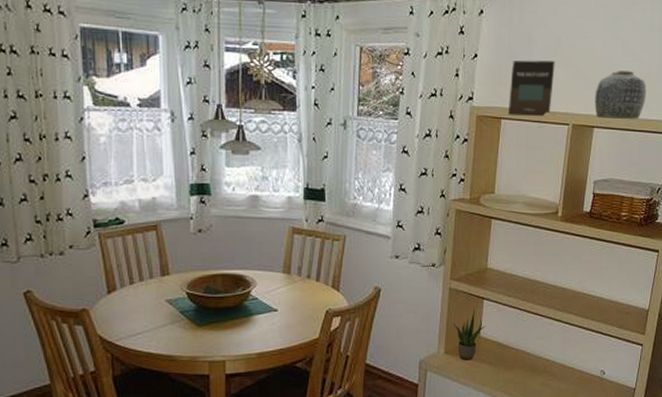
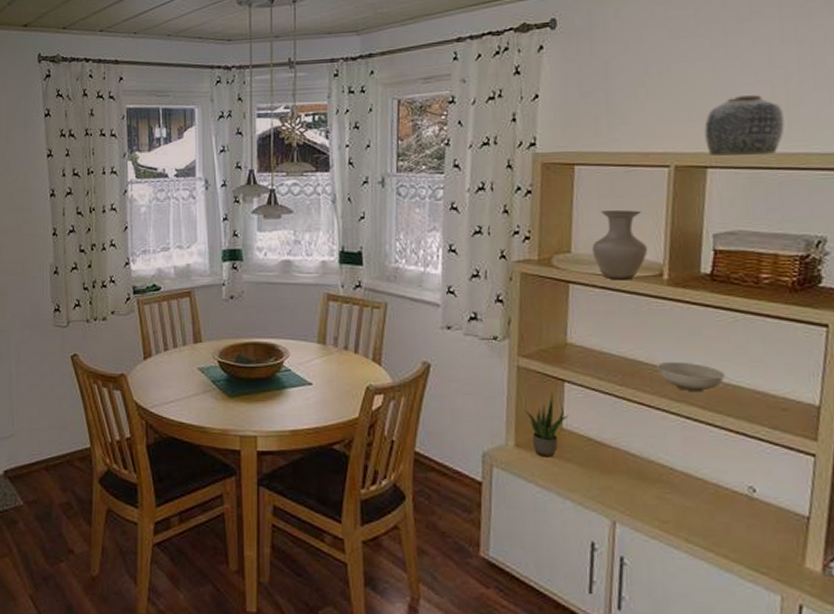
books: present [509,60,555,117] -> none [583,93,644,161]
vase: none [510,159,550,217] -> present [592,210,648,280]
bowl: none [549,280,593,304] -> present [657,361,726,393]

